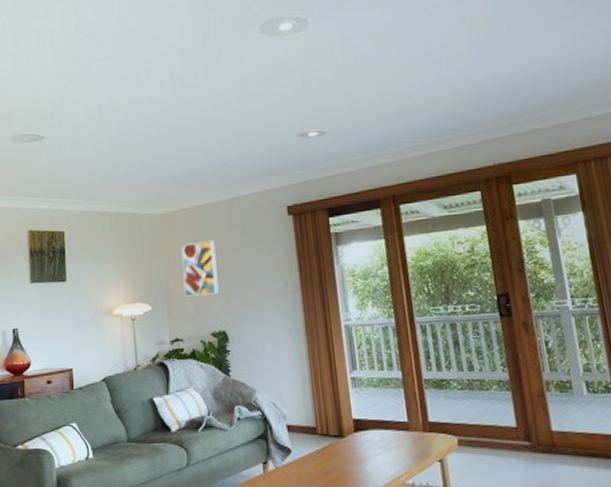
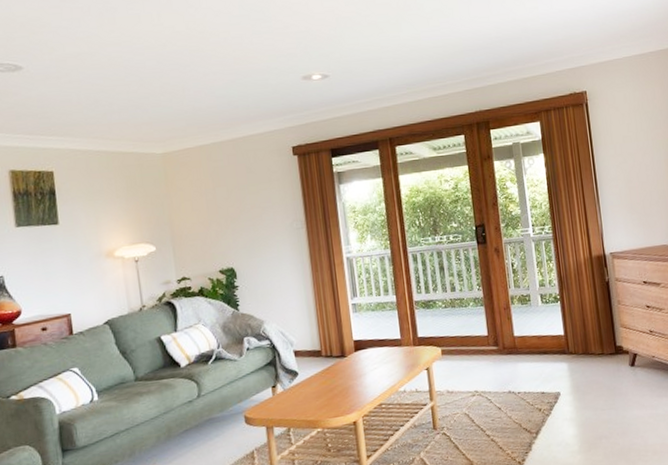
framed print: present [181,240,219,297] -> none [185,179,226,236]

